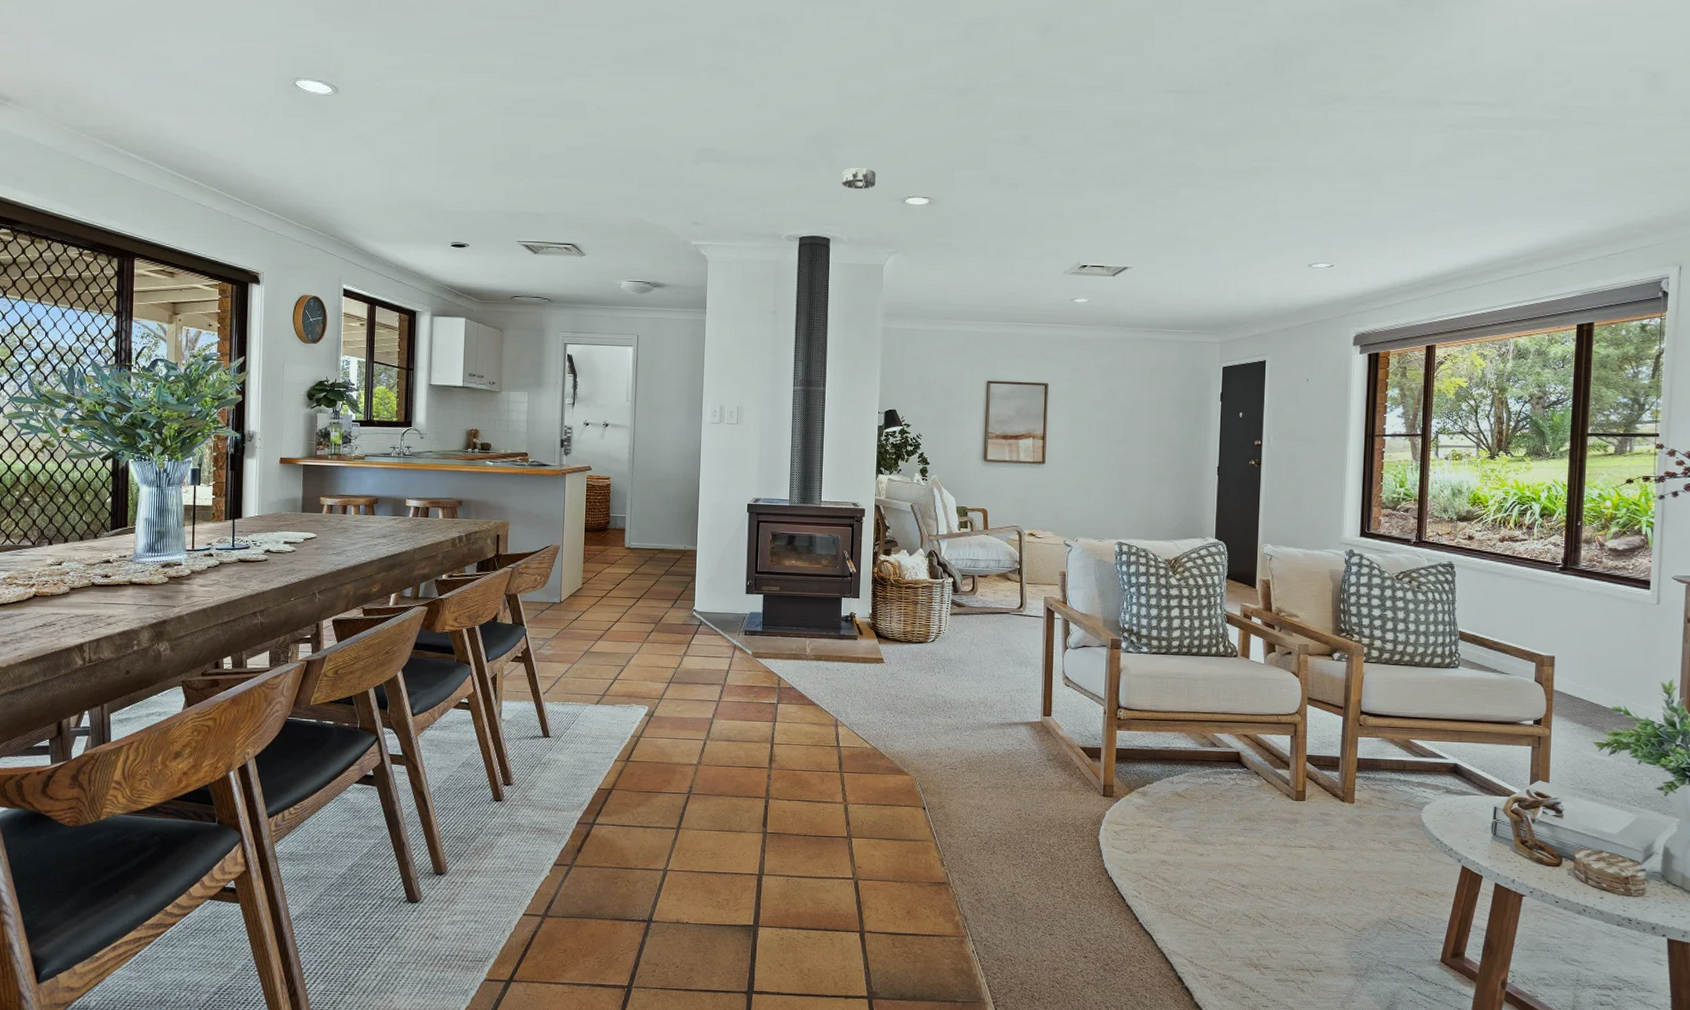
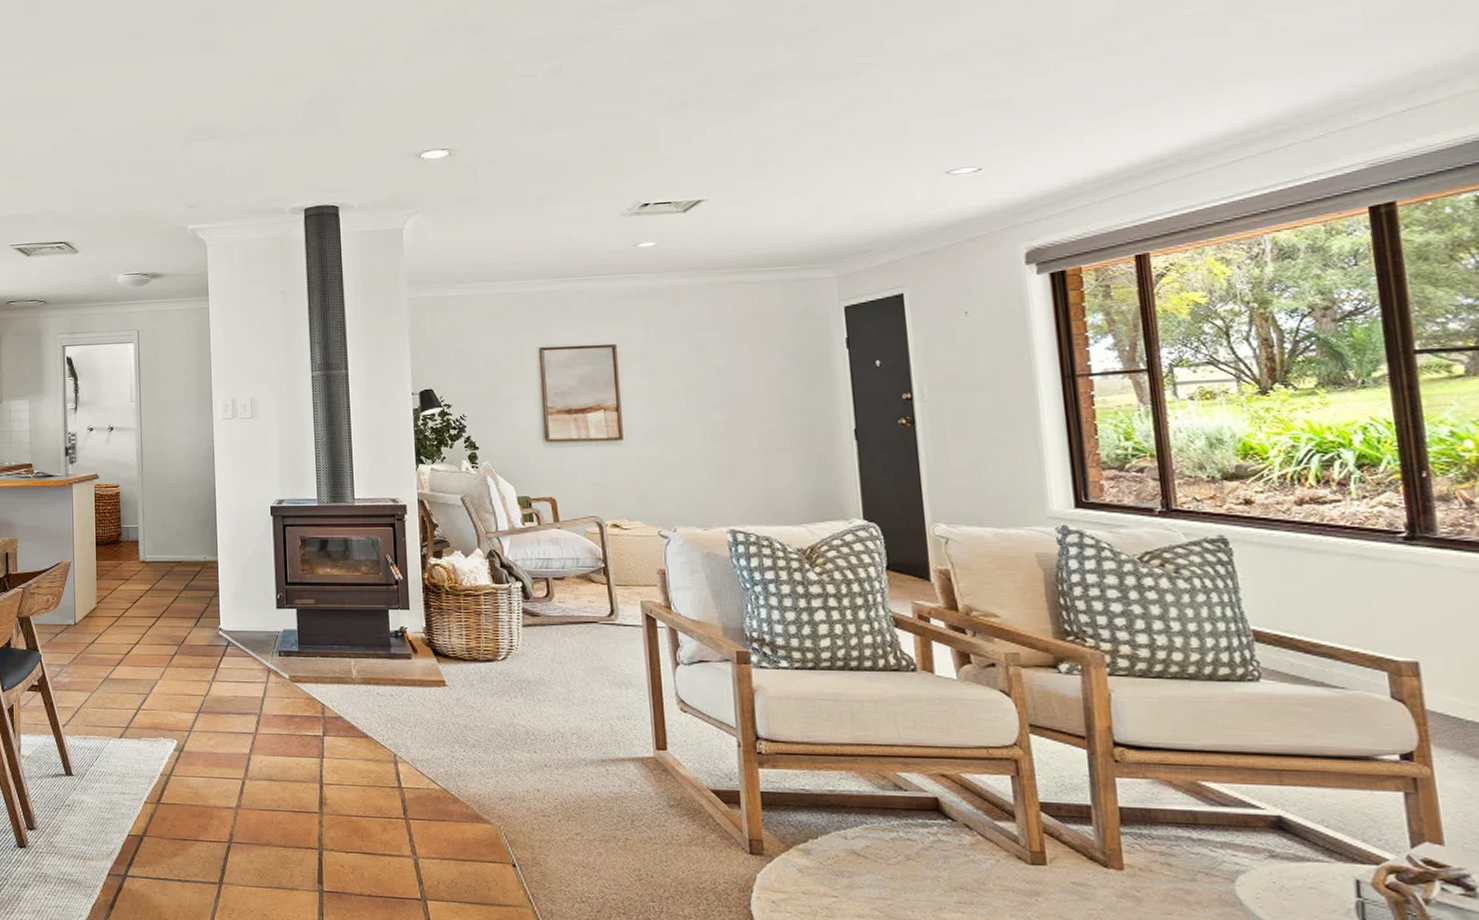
smoke detector: present [842,167,876,190] -> none [346,125,385,151]

